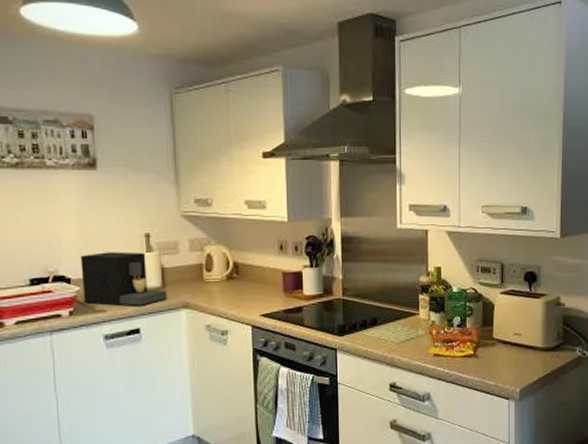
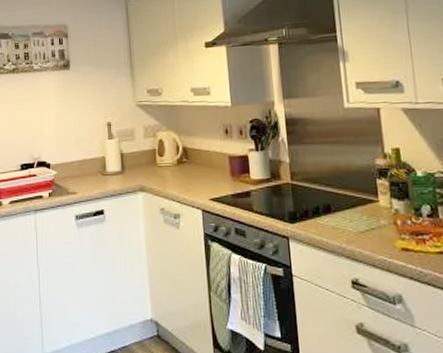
coffee maker: present [80,251,167,306] -> none [57,139,126,189]

